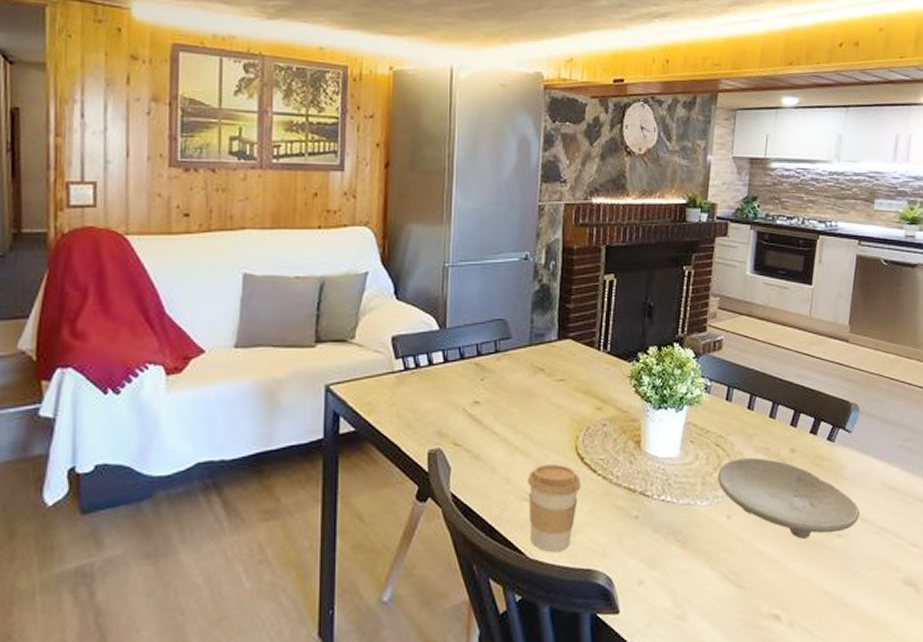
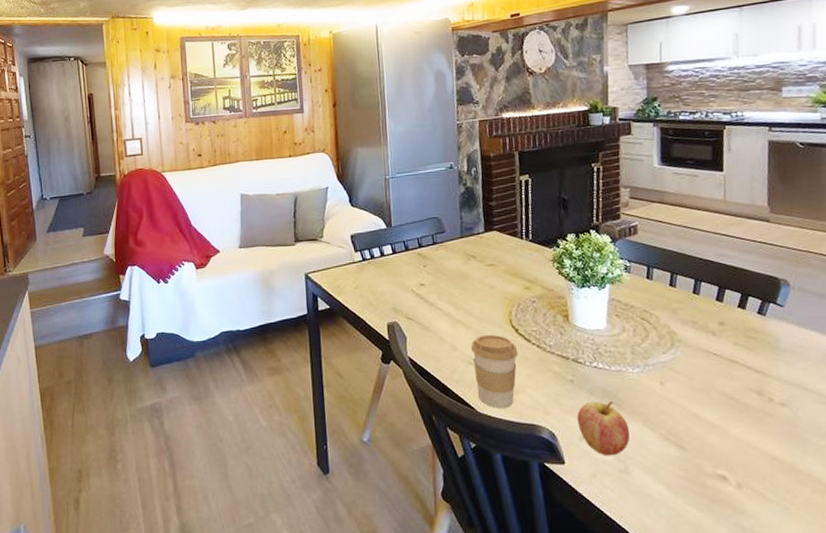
fruit: none [638,539,691,602] -> present [577,401,630,456]
bowl: present [718,458,860,539] -> none [646,330,804,406]

